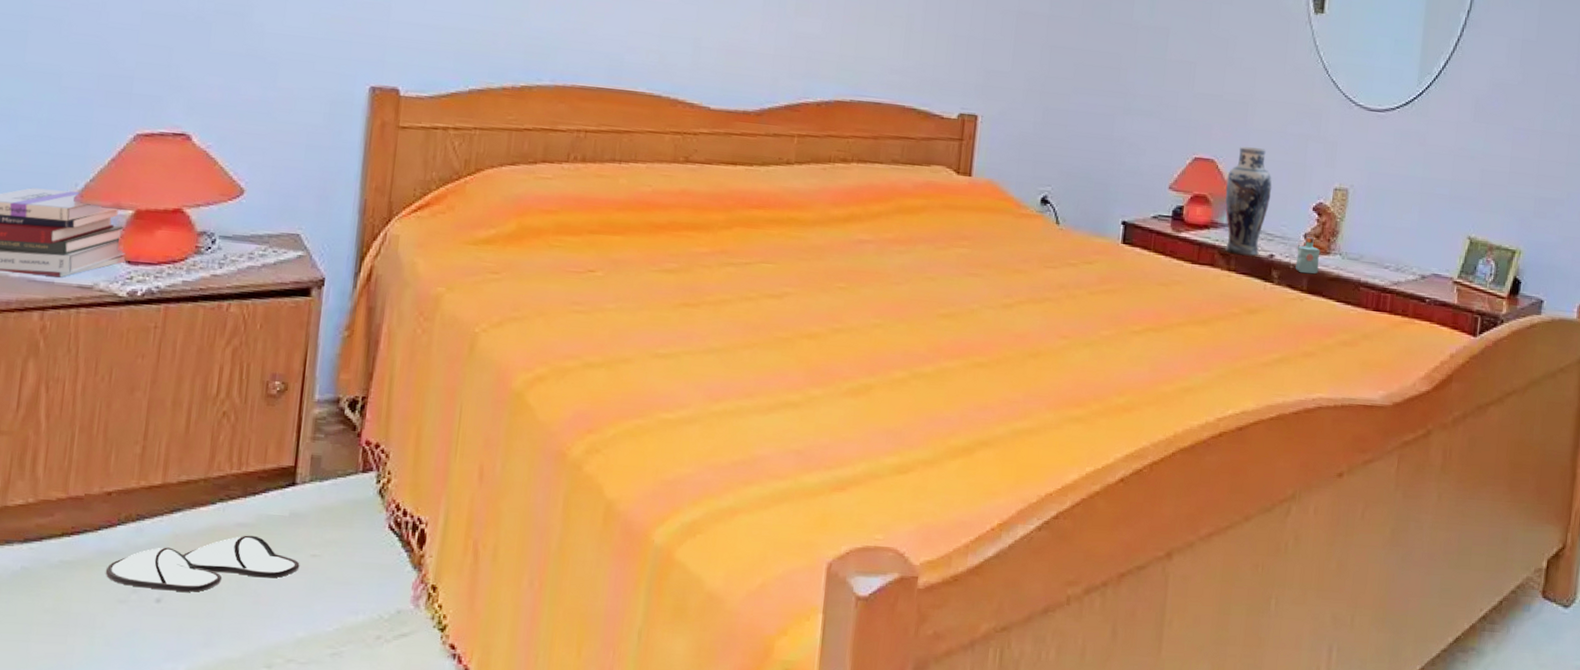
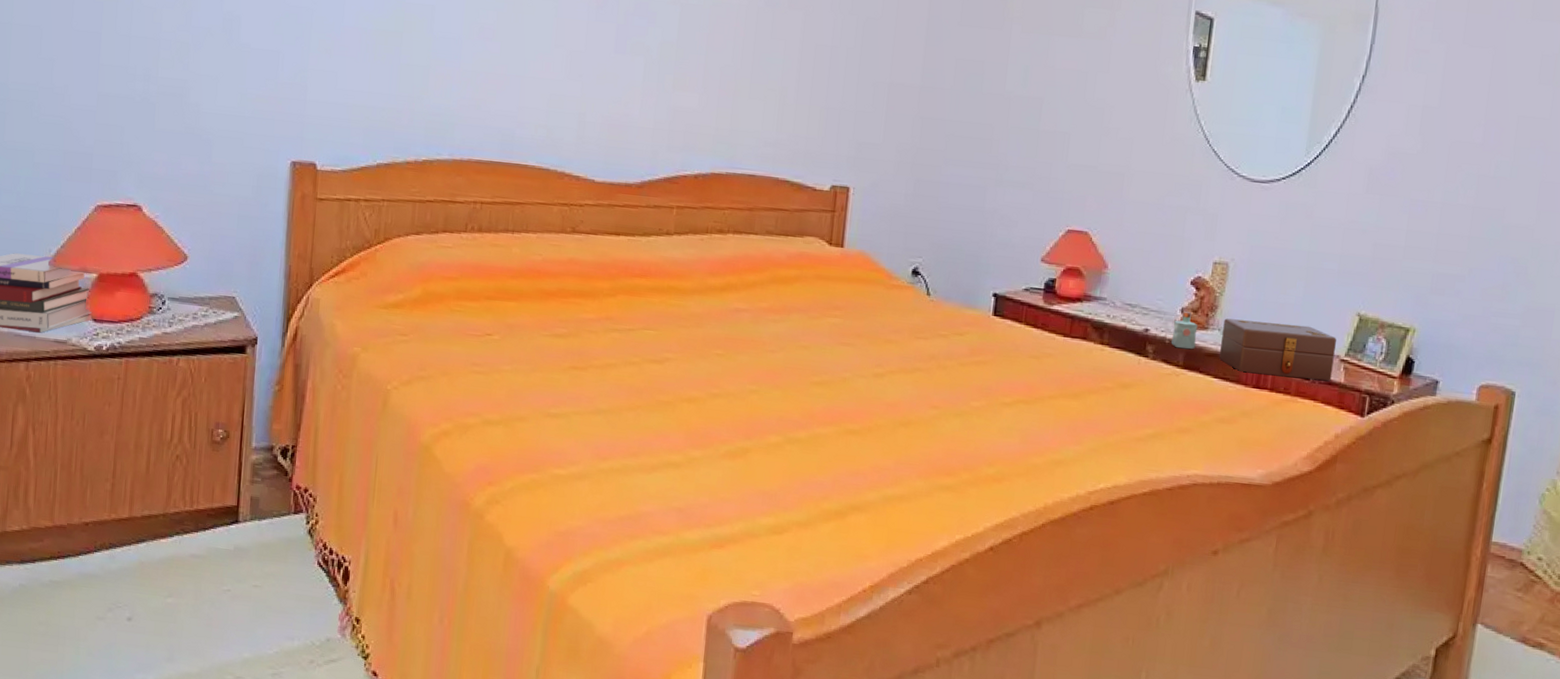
slippers: present [106,535,300,592] -> none [87,565,244,614]
vase: present [1225,146,1273,257] -> none [1098,218,1149,331]
jewelry box: none [1341,243,1449,302] -> present [1219,318,1336,381]

